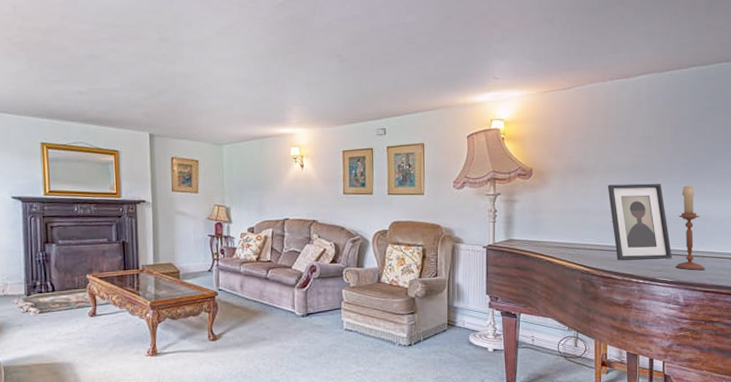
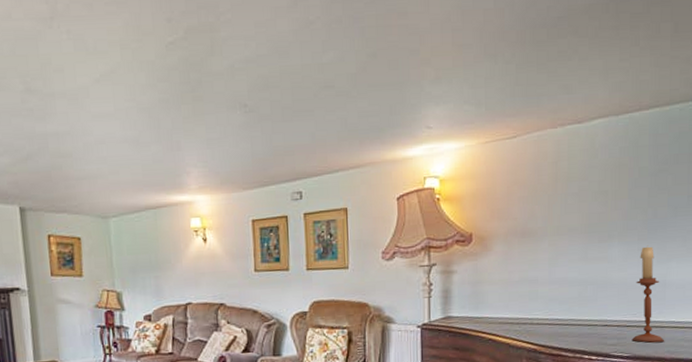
picture frame: present [607,183,673,260] -> none [557,245,629,335]

